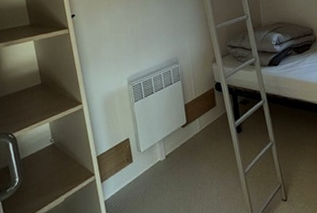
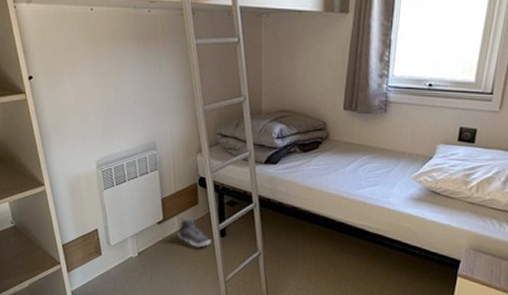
sneaker: none [200,117,230,145] -> present [178,216,212,248]

